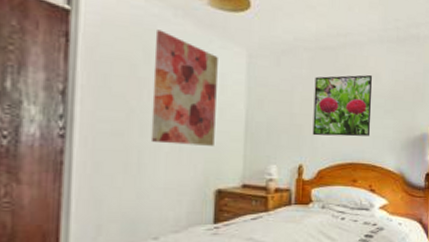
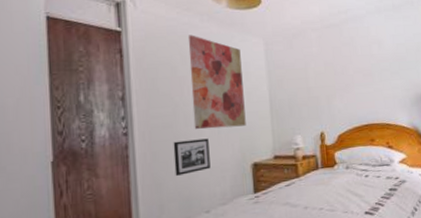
picture frame: none [120,153,167,193] -> present [173,138,211,176]
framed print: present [312,74,373,137] -> none [324,42,381,105]

